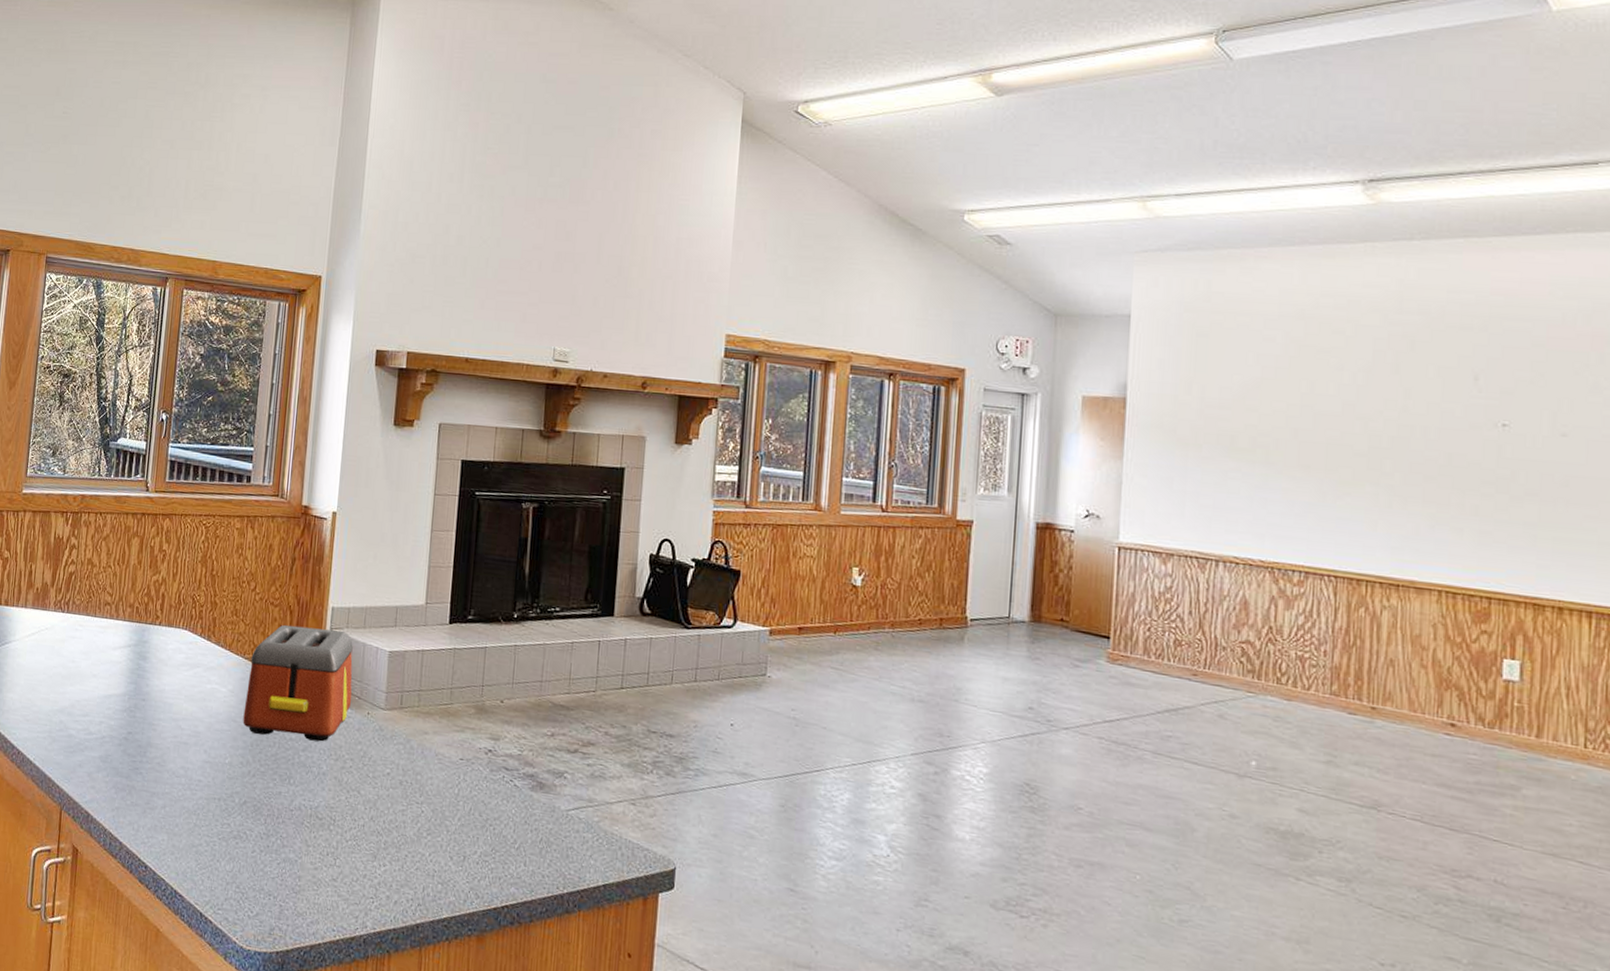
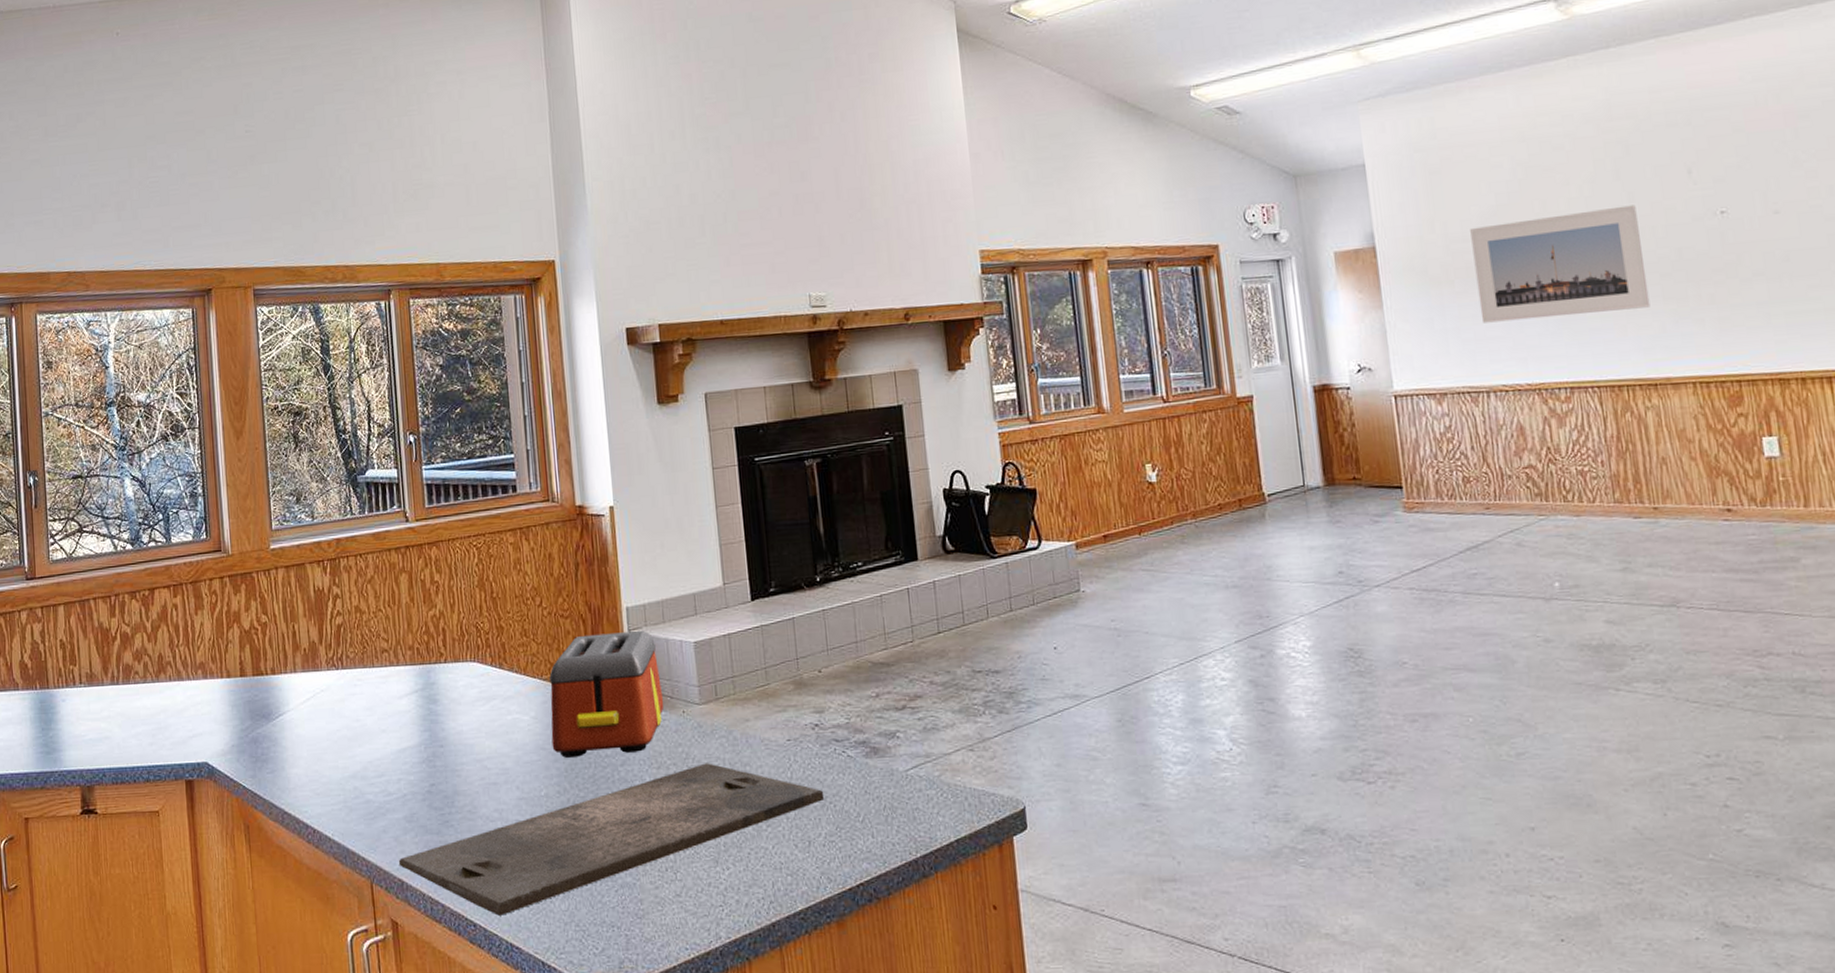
cutting board: none [87,764,486,864] -> present [398,763,825,916]
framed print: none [1224,396,1411,507] -> present [1470,205,1651,323]

